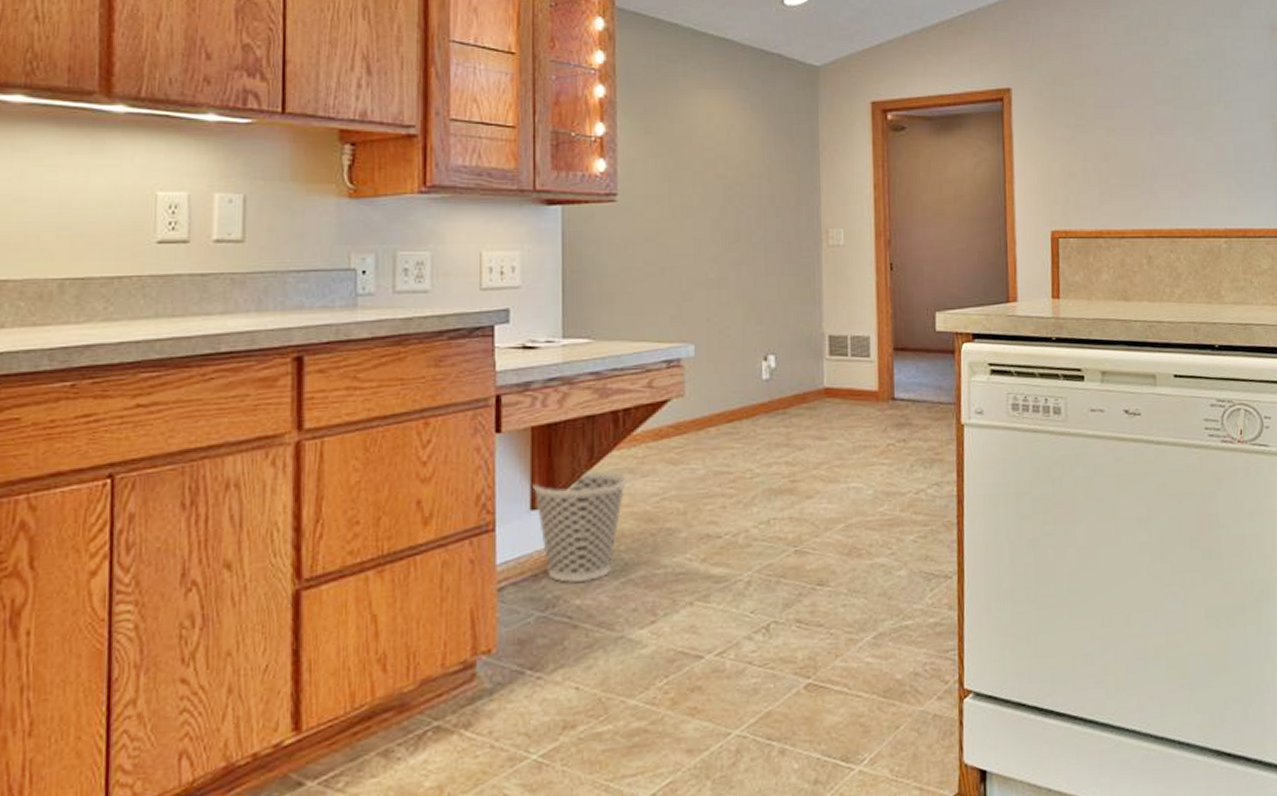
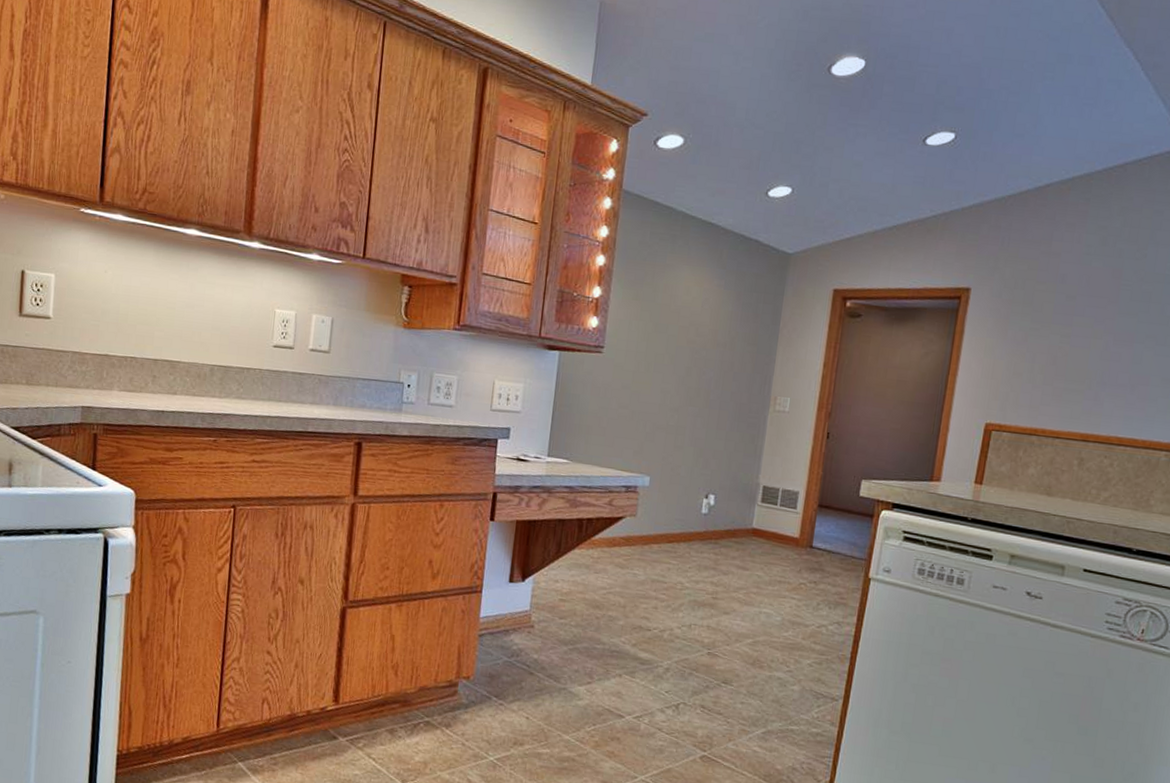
wastebasket: present [533,469,628,583] -> none [512,561,584,644]

